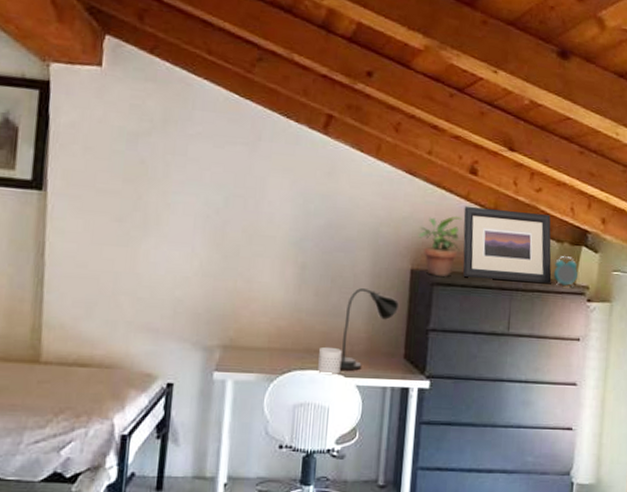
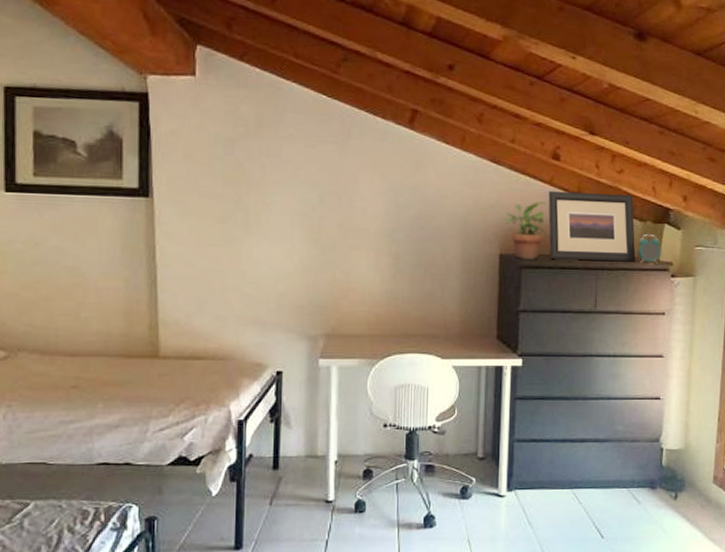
mug: present [316,346,342,376] -> none [415,331,438,358]
desk lamp: present [339,288,399,371] -> none [436,275,489,352]

